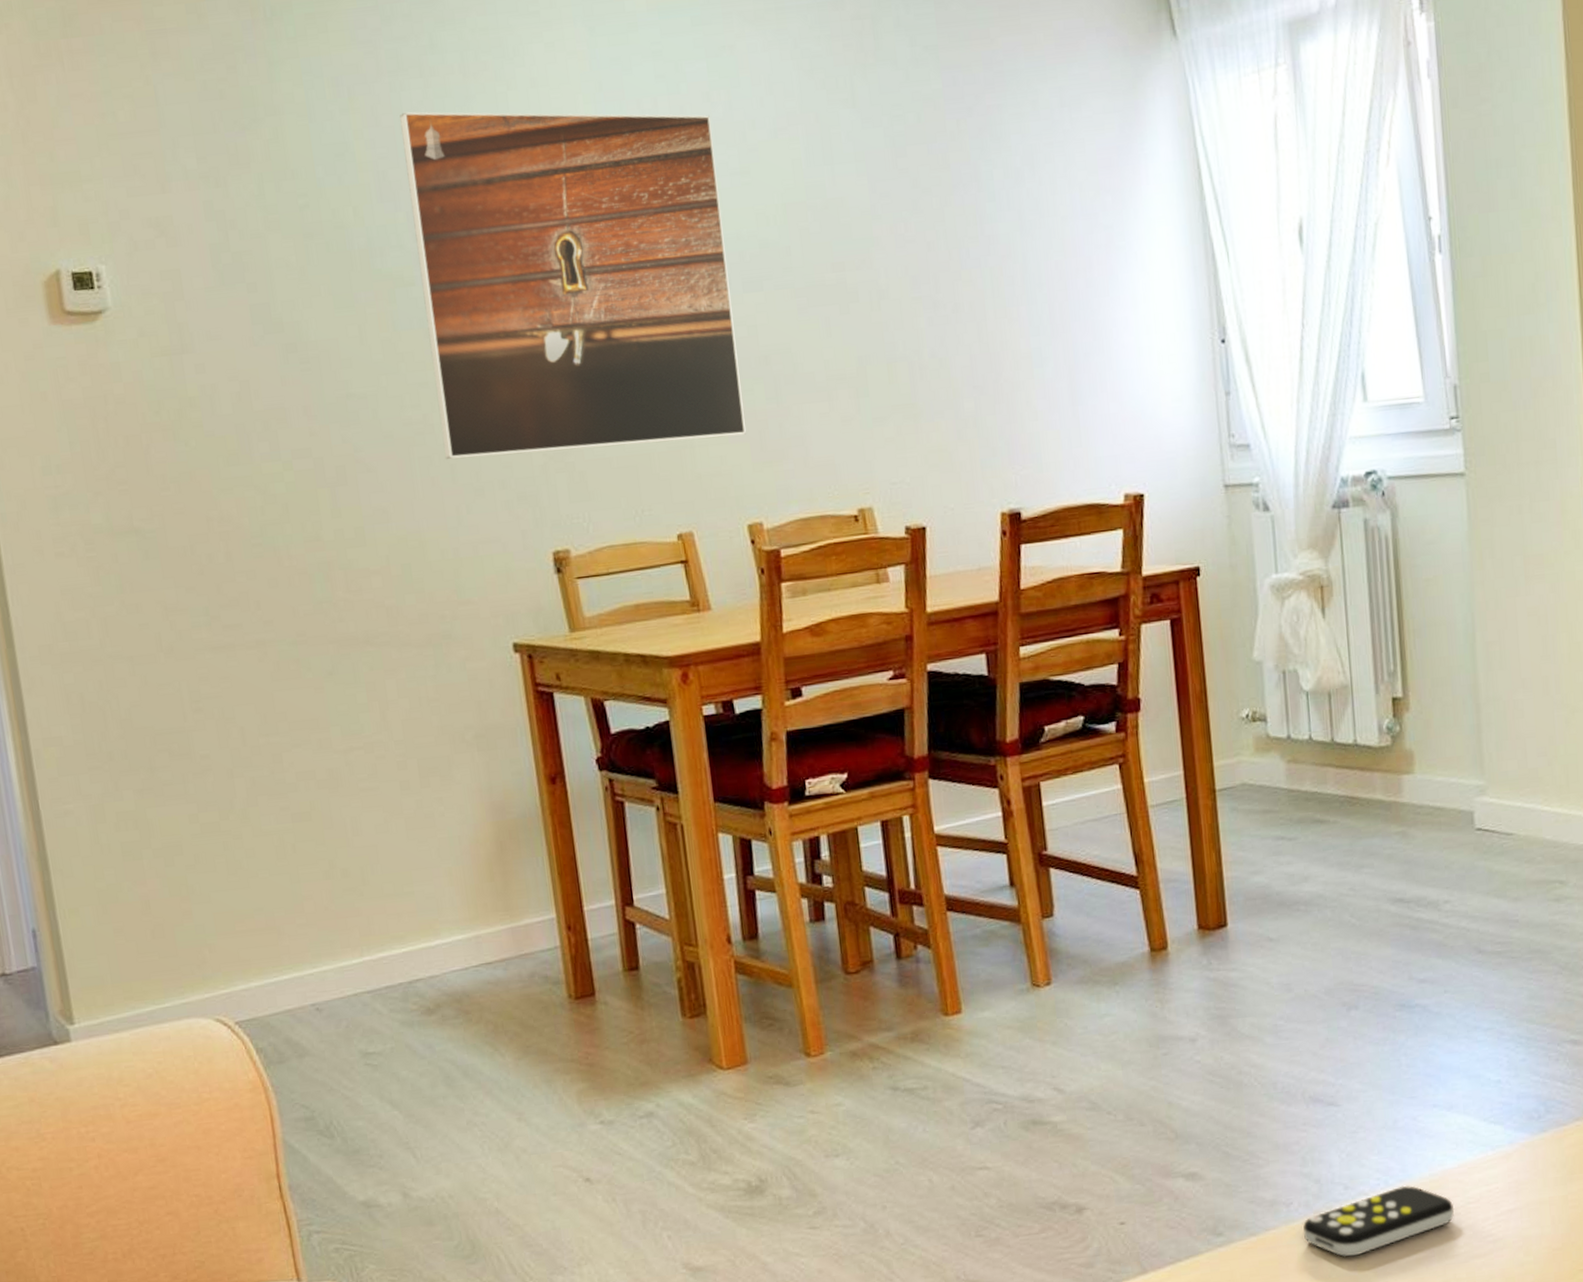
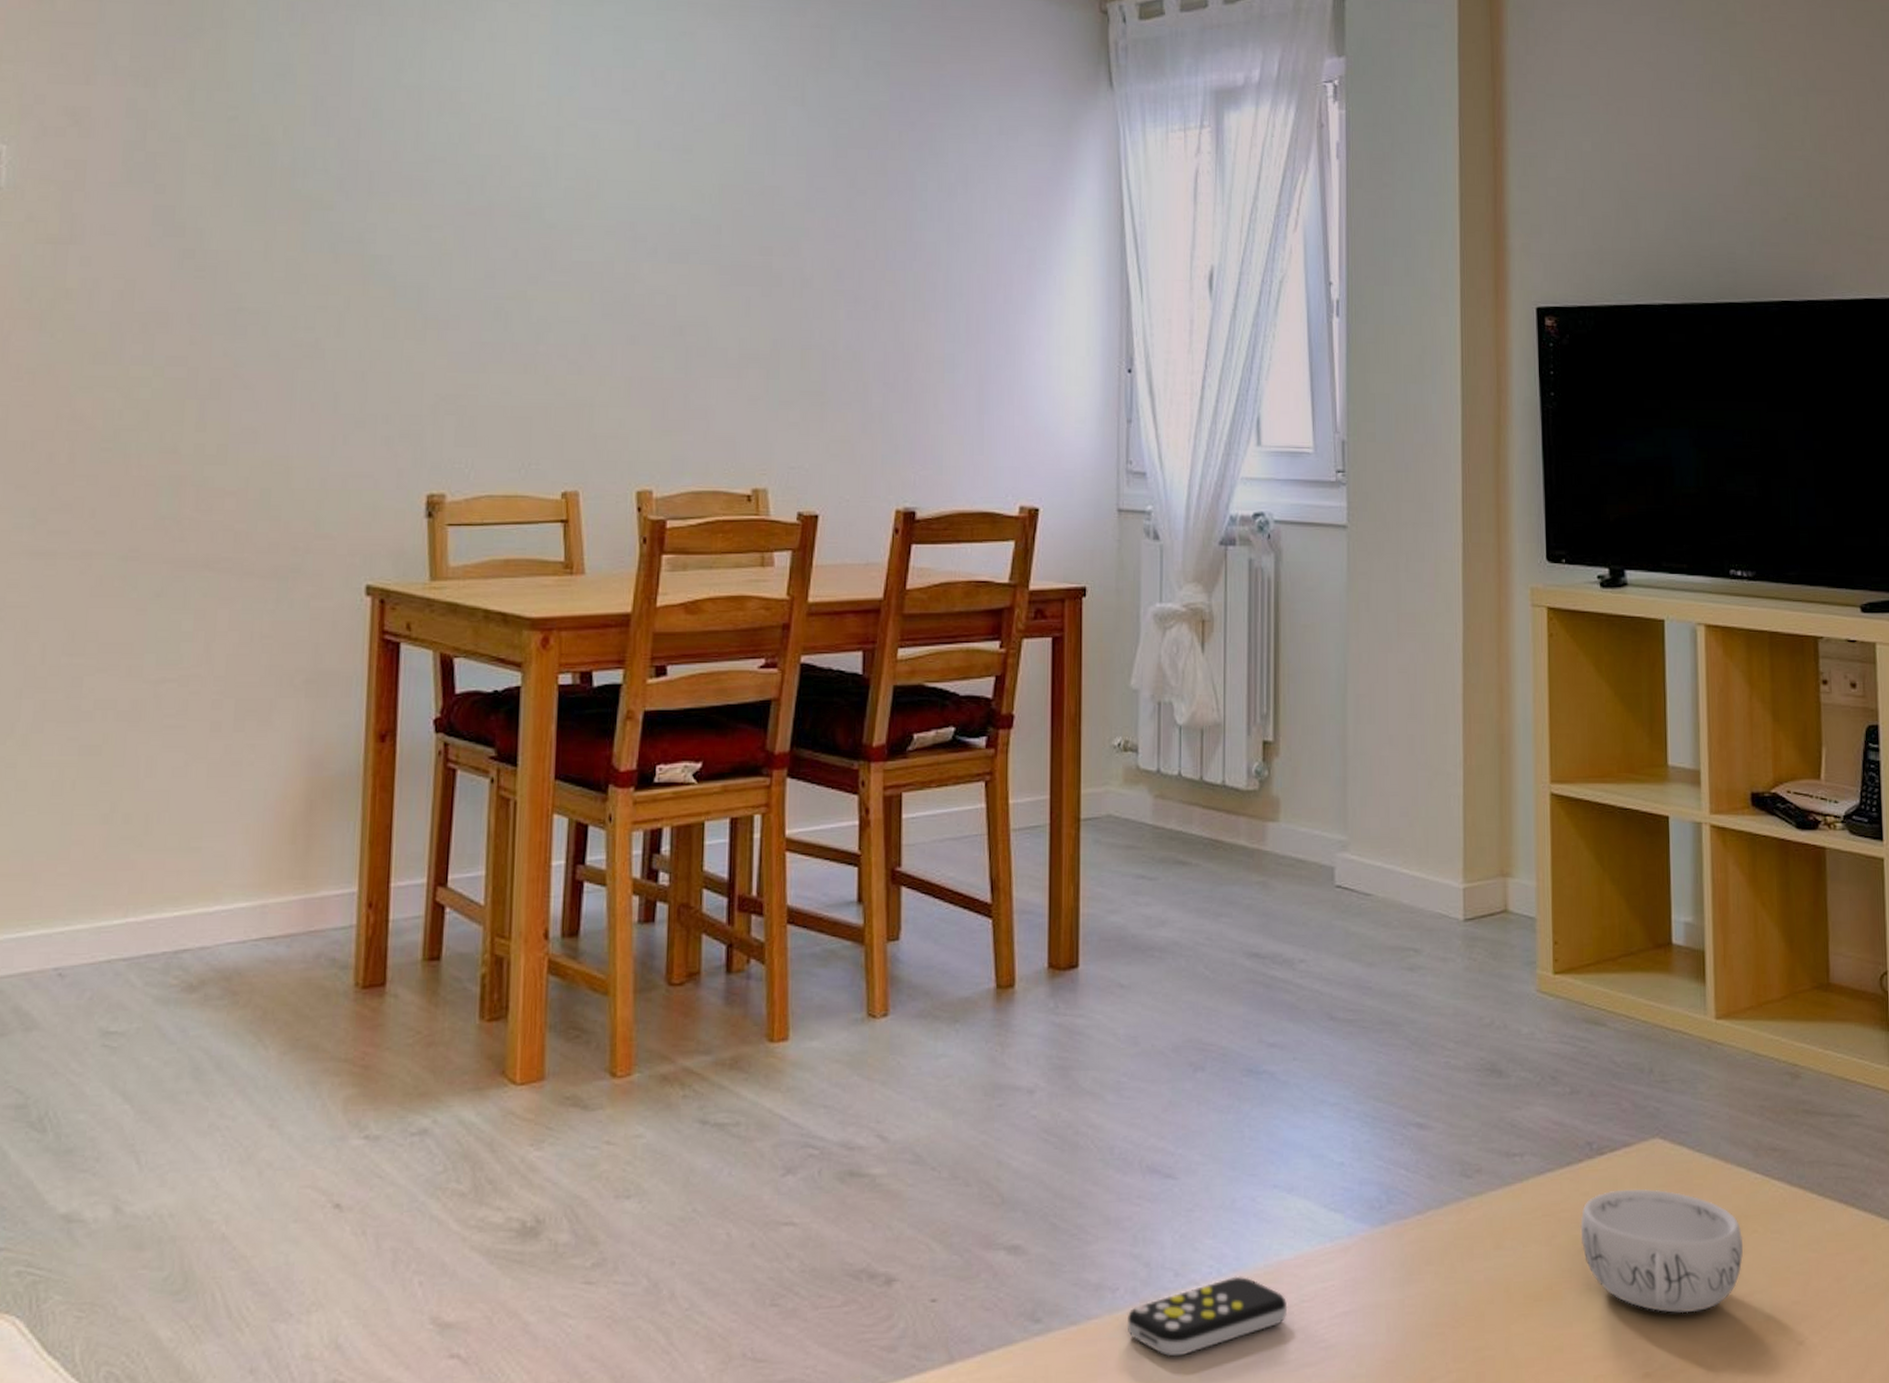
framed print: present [400,111,746,460] -> none [330,44,661,401]

